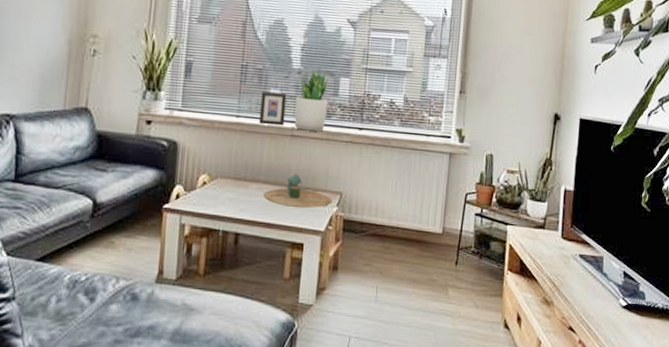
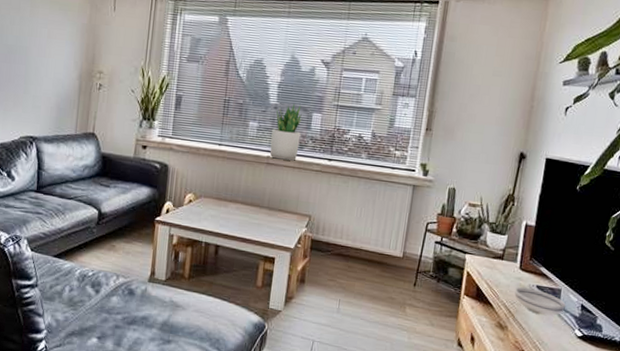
picture frame: present [259,92,287,126] -> none [238,124,264,155]
decorative tray: present [263,173,333,209] -> none [241,196,302,228]
bowl: none [558,257,609,287] -> present [514,287,566,316]

